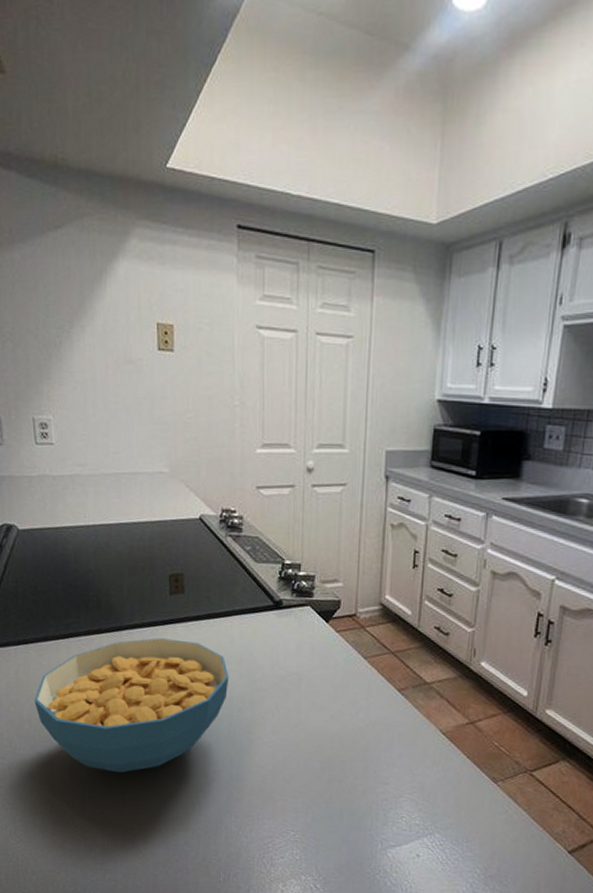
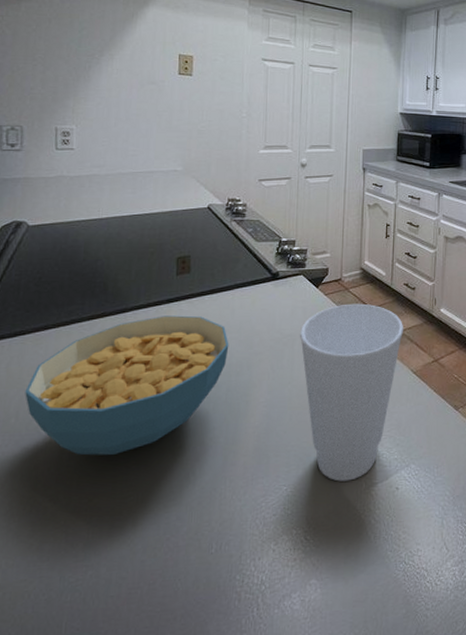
cup: none [306,644,433,839] -> present [299,303,404,482]

